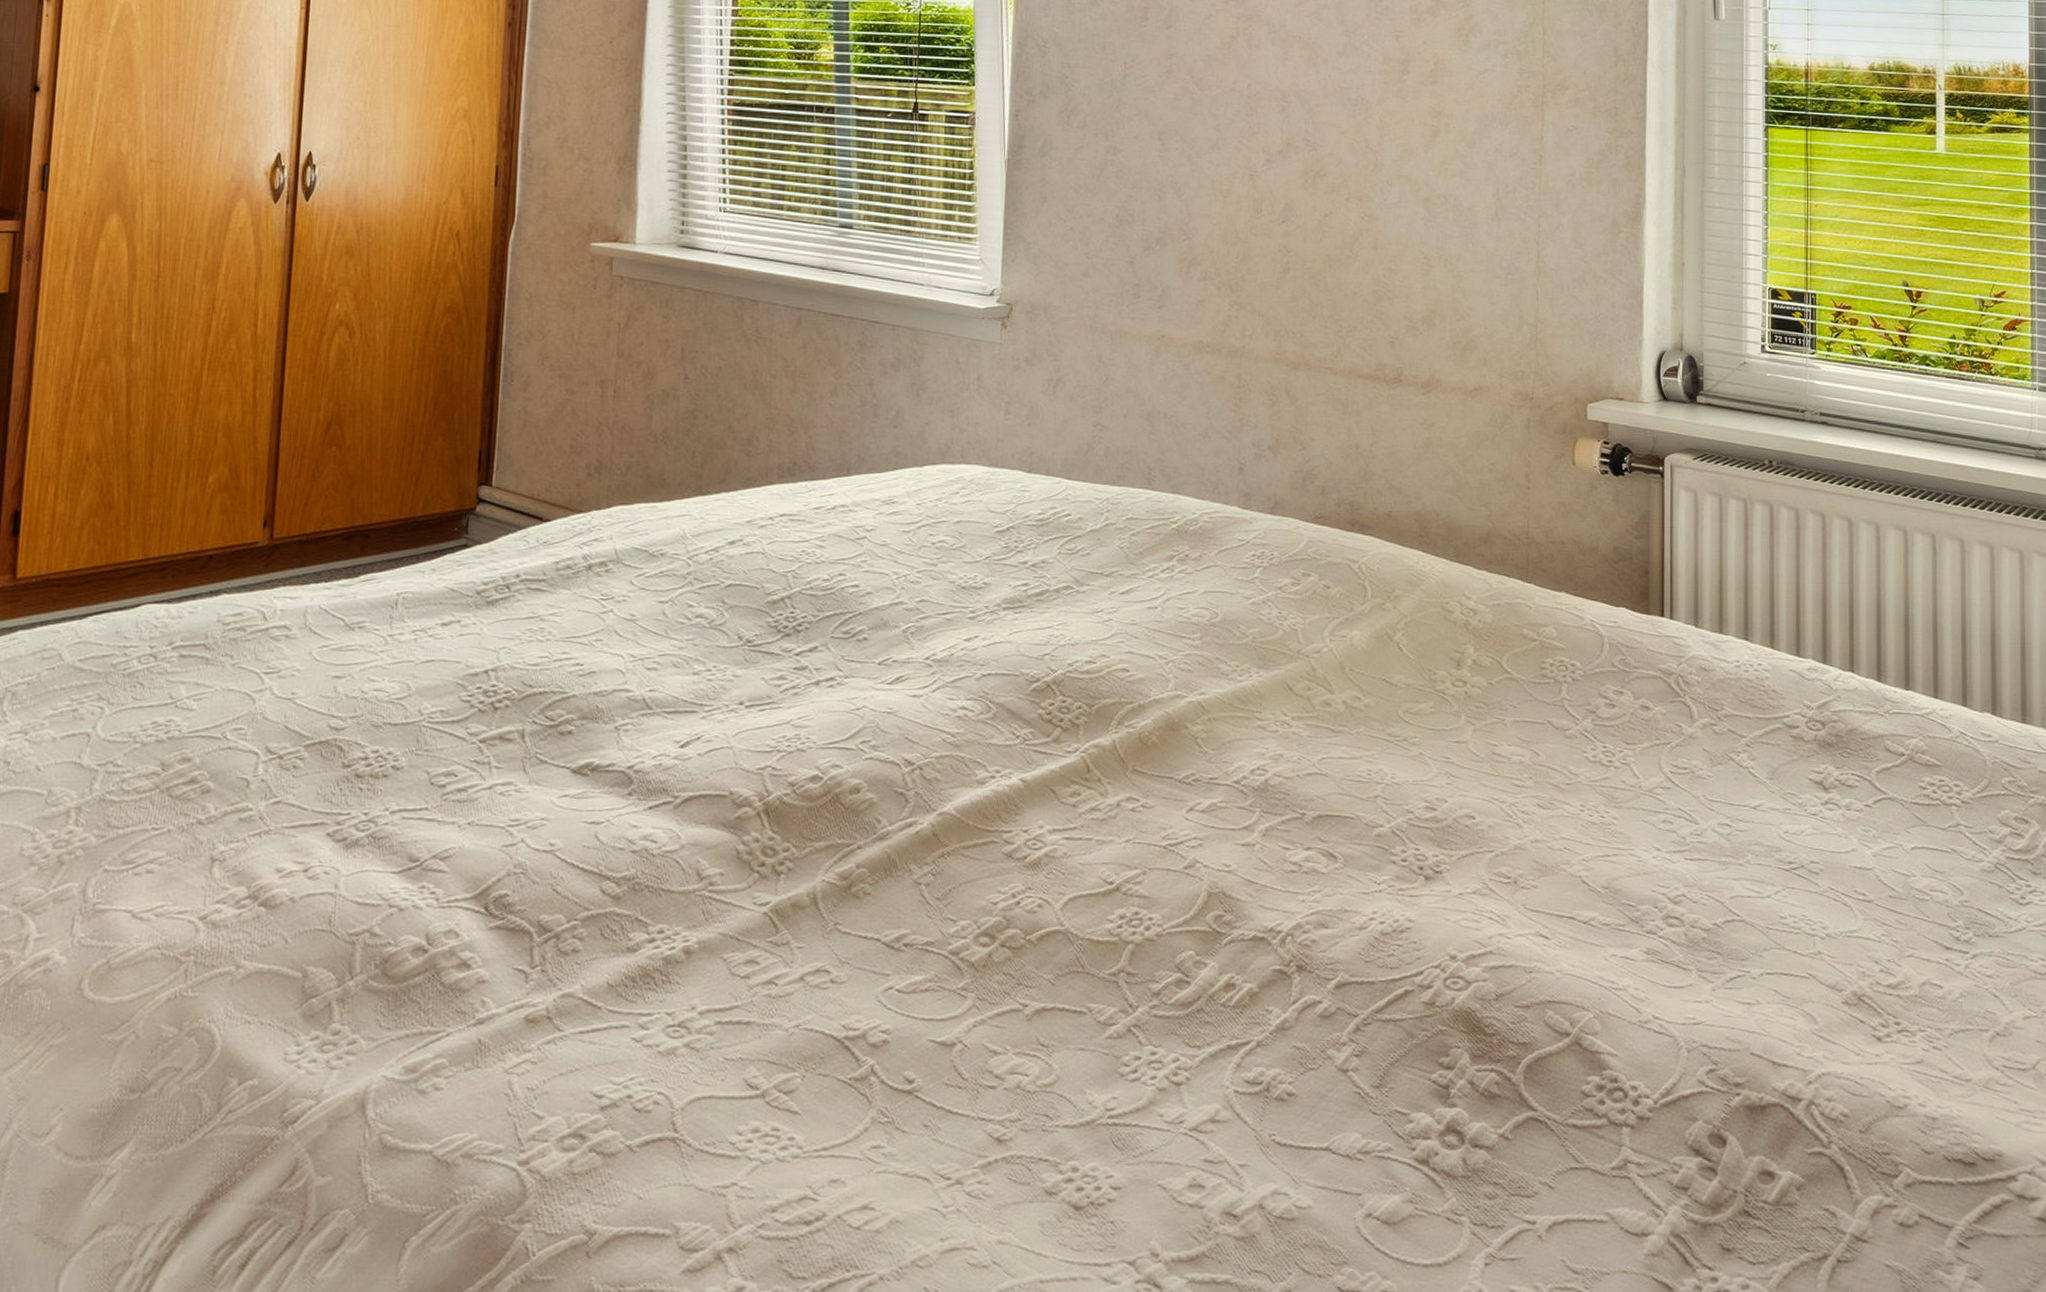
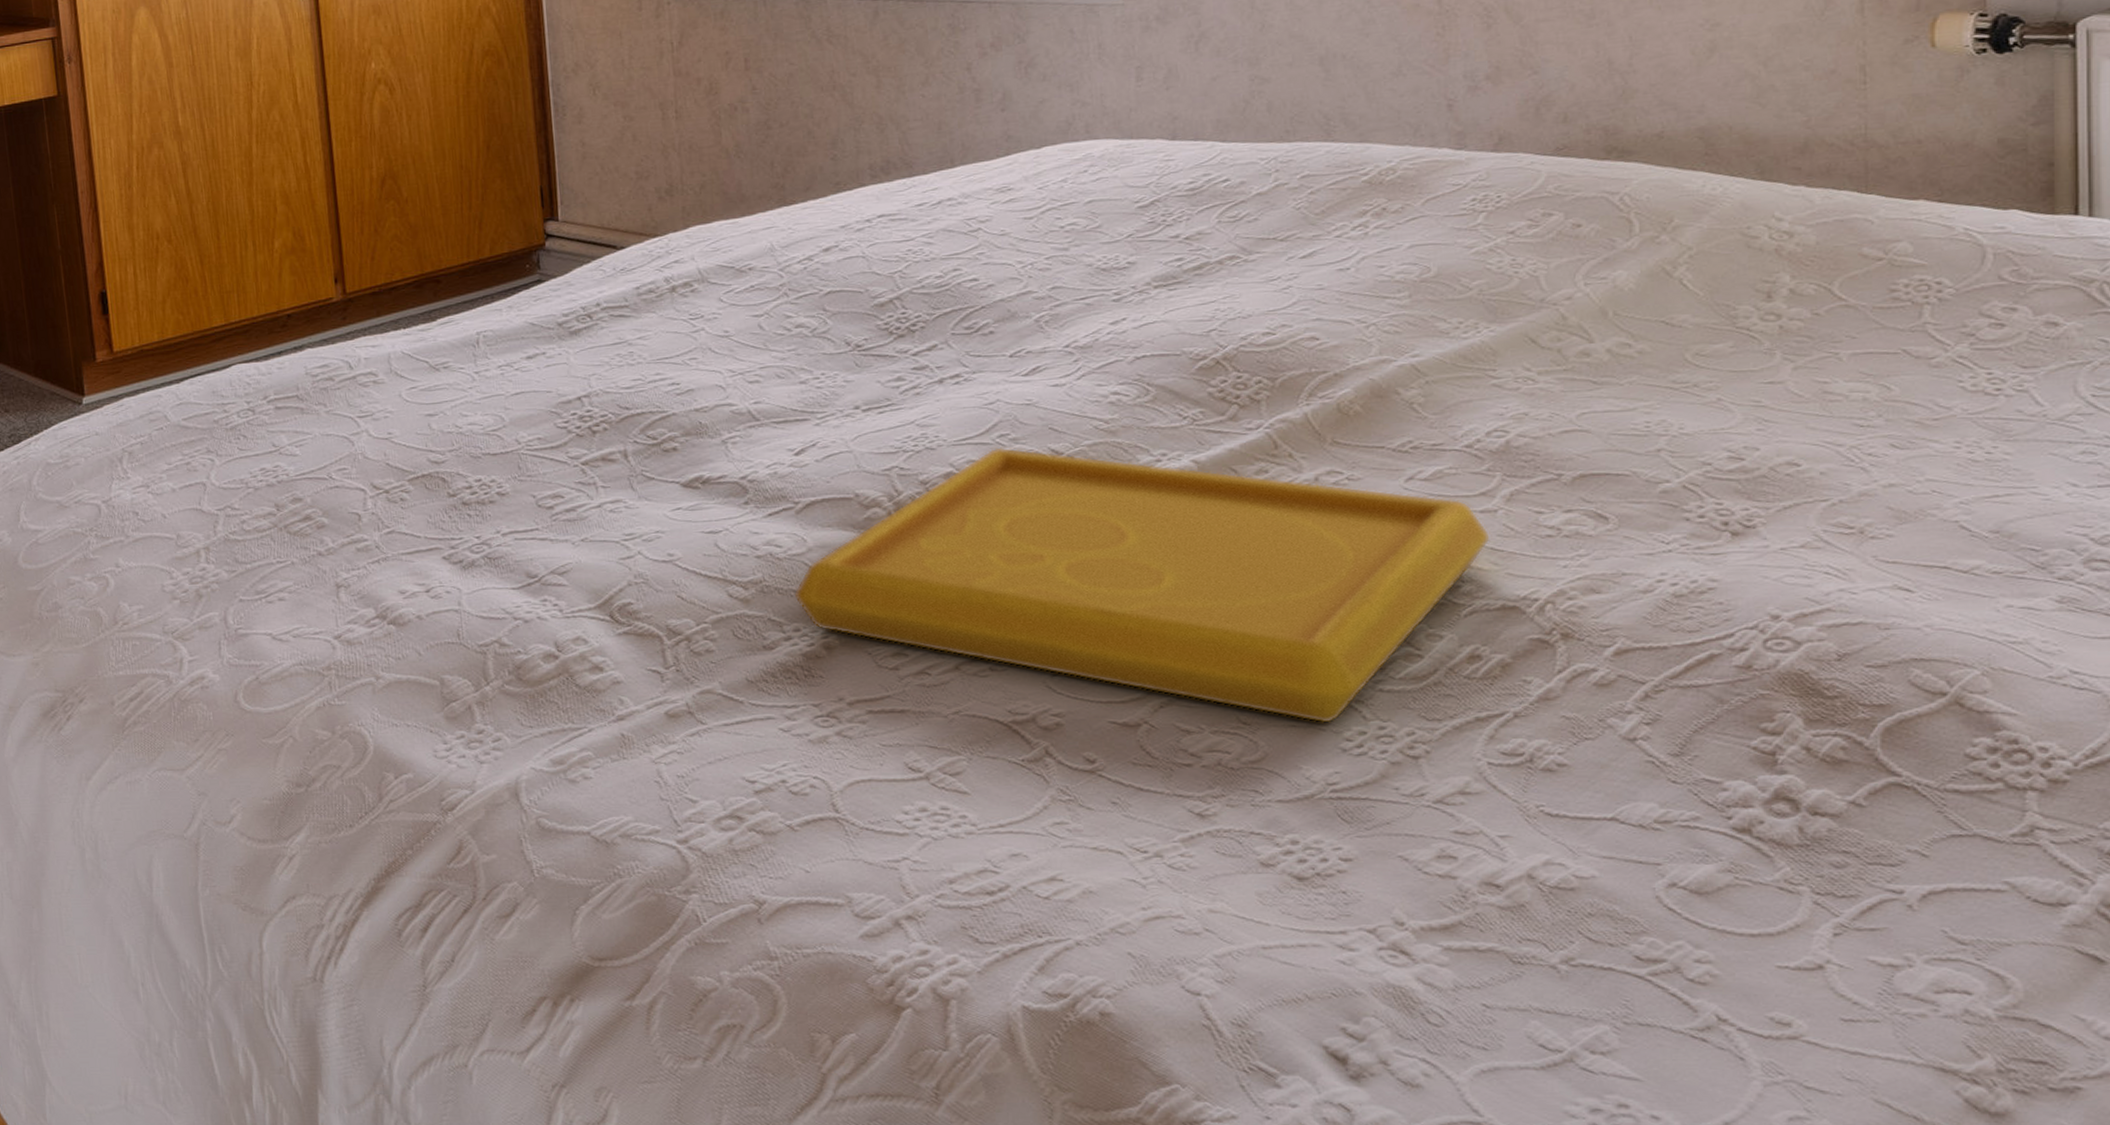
serving tray: none [663,753,1249,1047] -> present [794,447,1491,723]

